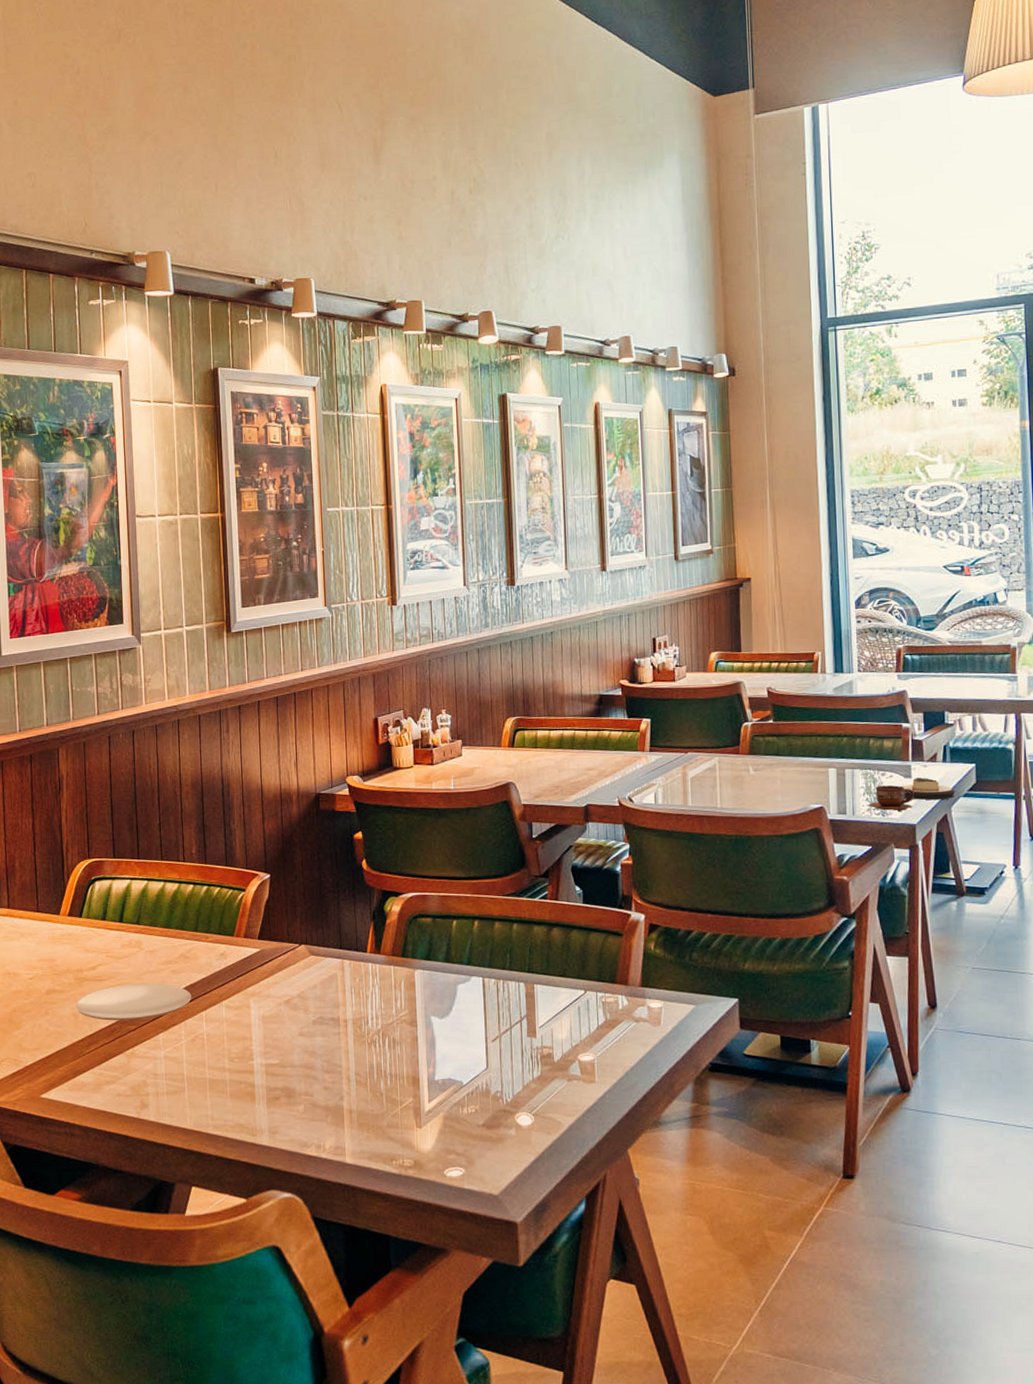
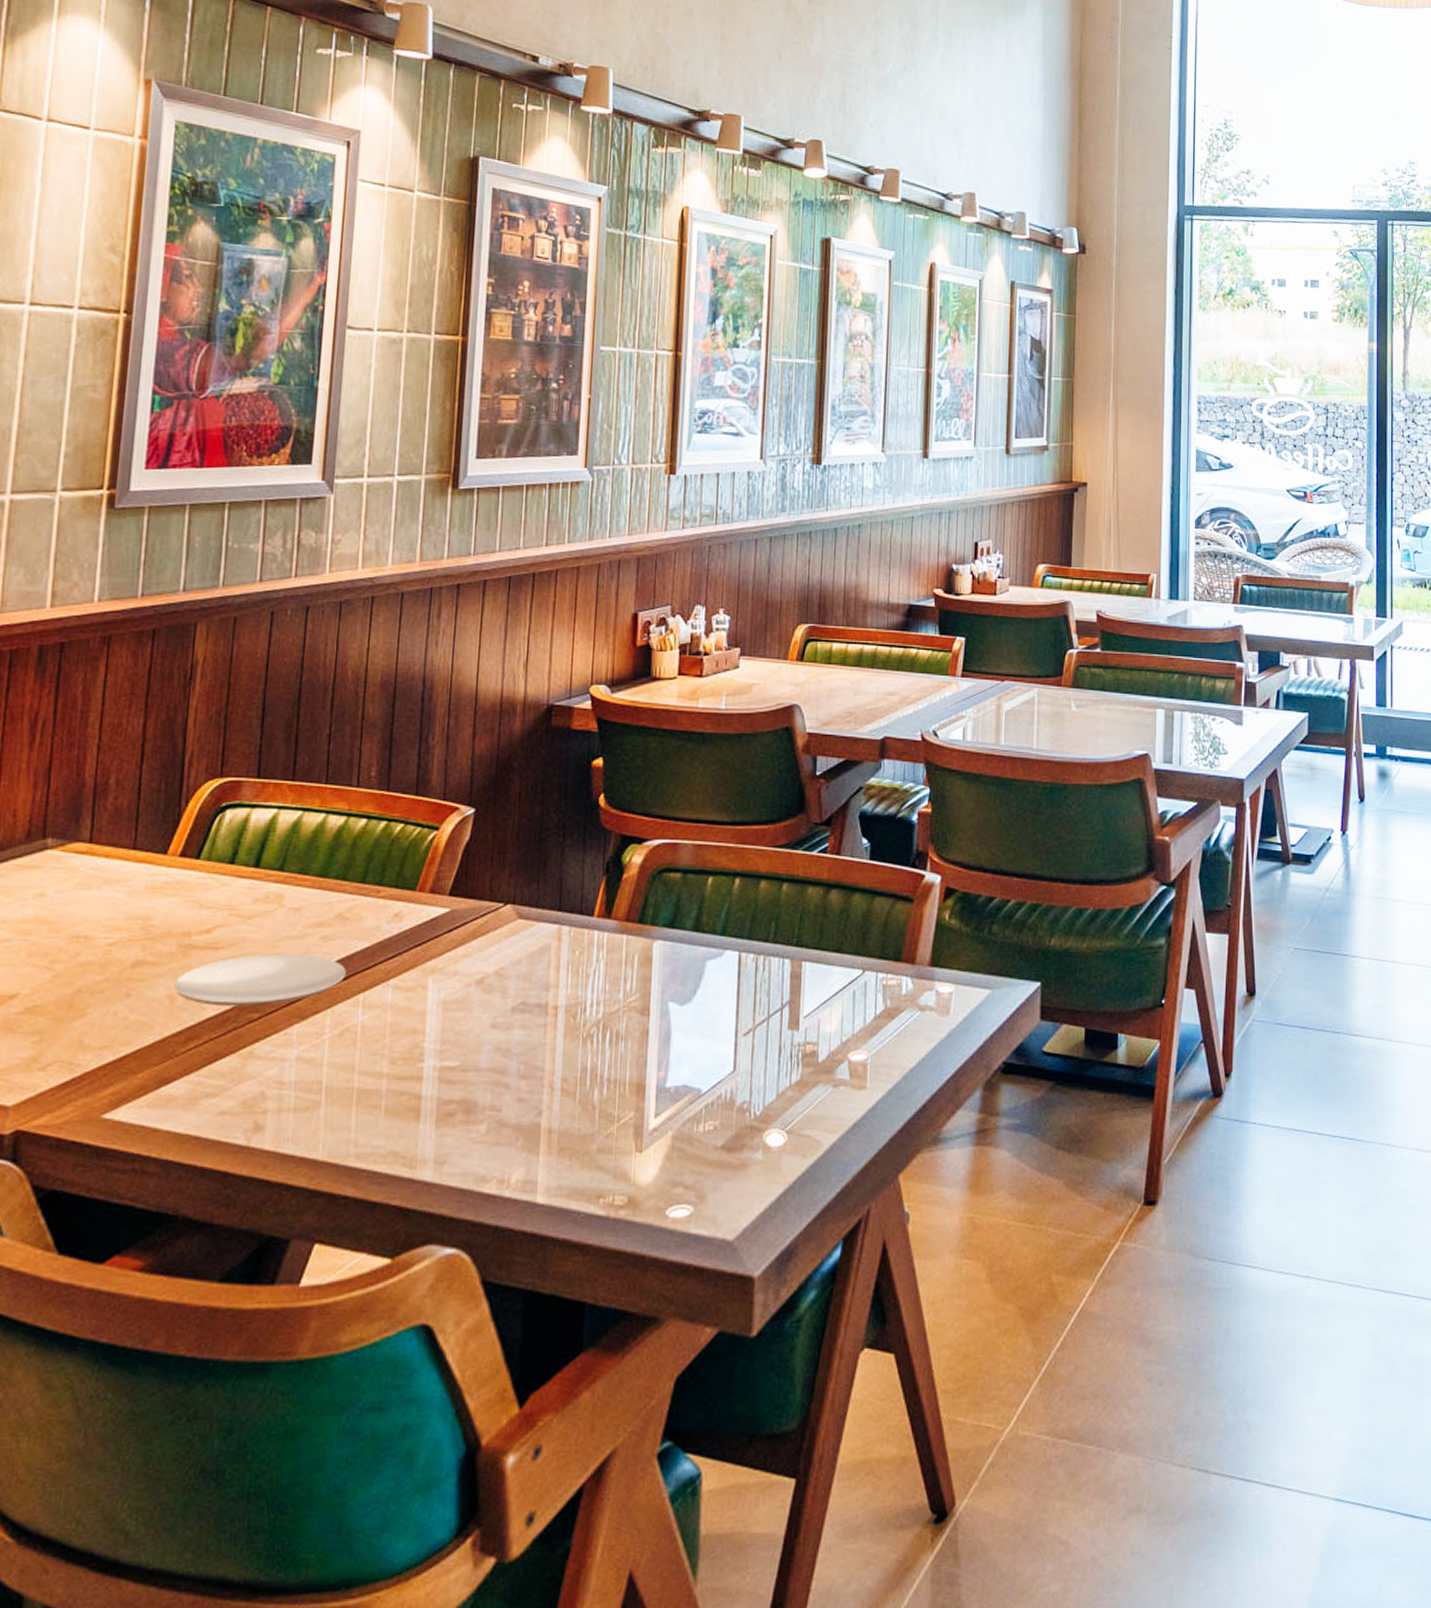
cup: present [868,785,914,811] -> none [1196,732,1244,763]
cake slice: present [901,777,955,800] -> none [1232,725,1286,753]

